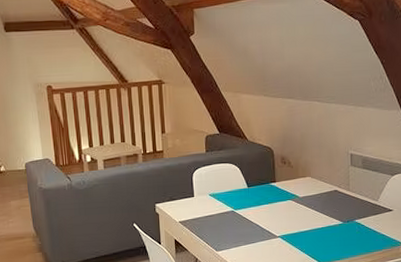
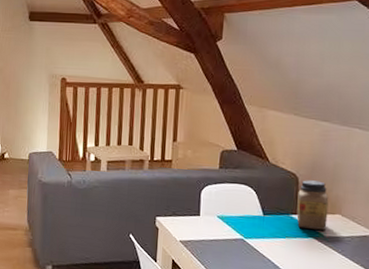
jar: none [274,151,301,193] -> present [296,180,329,230]

